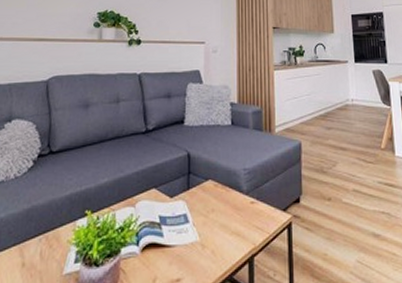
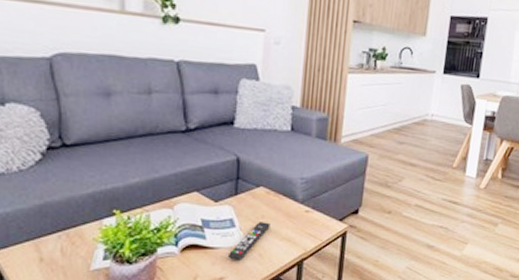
remote control: none [184,216,220,259] -> present [229,222,270,260]

